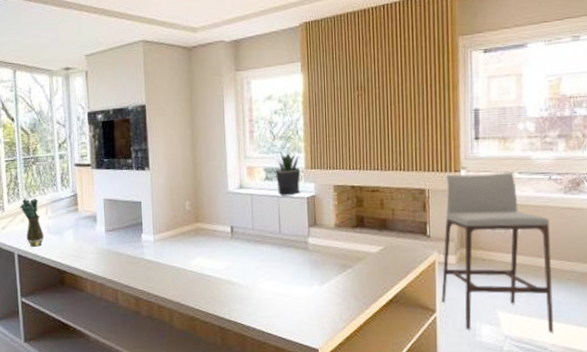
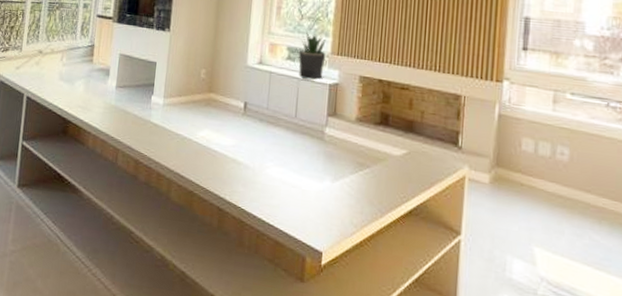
vase: present [20,197,44,247] -> none [37,40,56,92]
bar stool: present [441,173,554,334] -> none [468,83,604,286]

